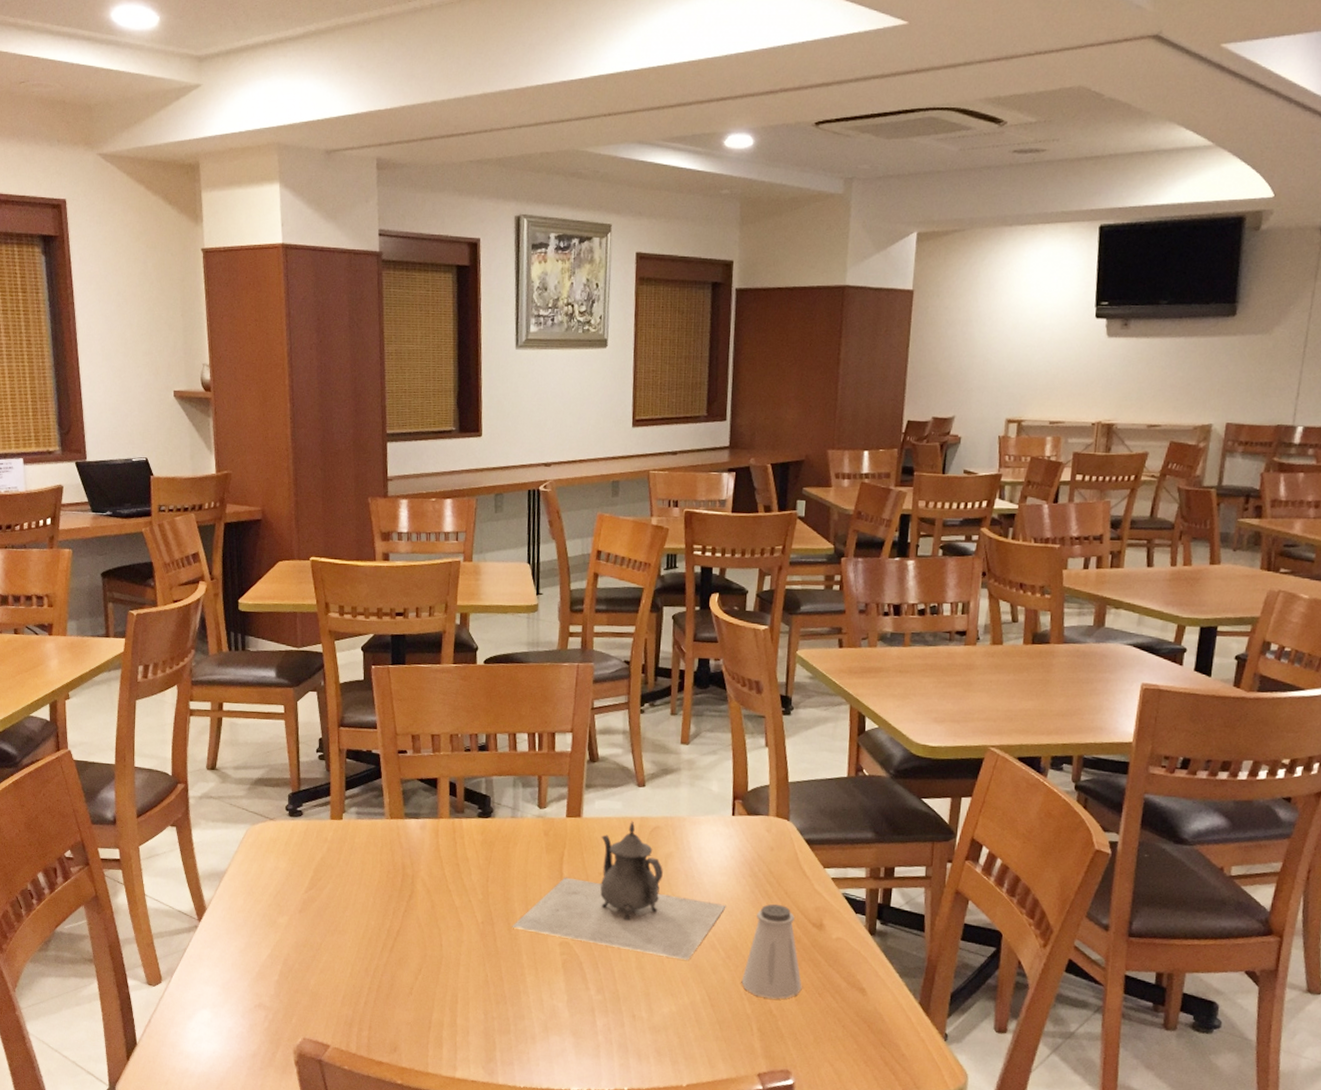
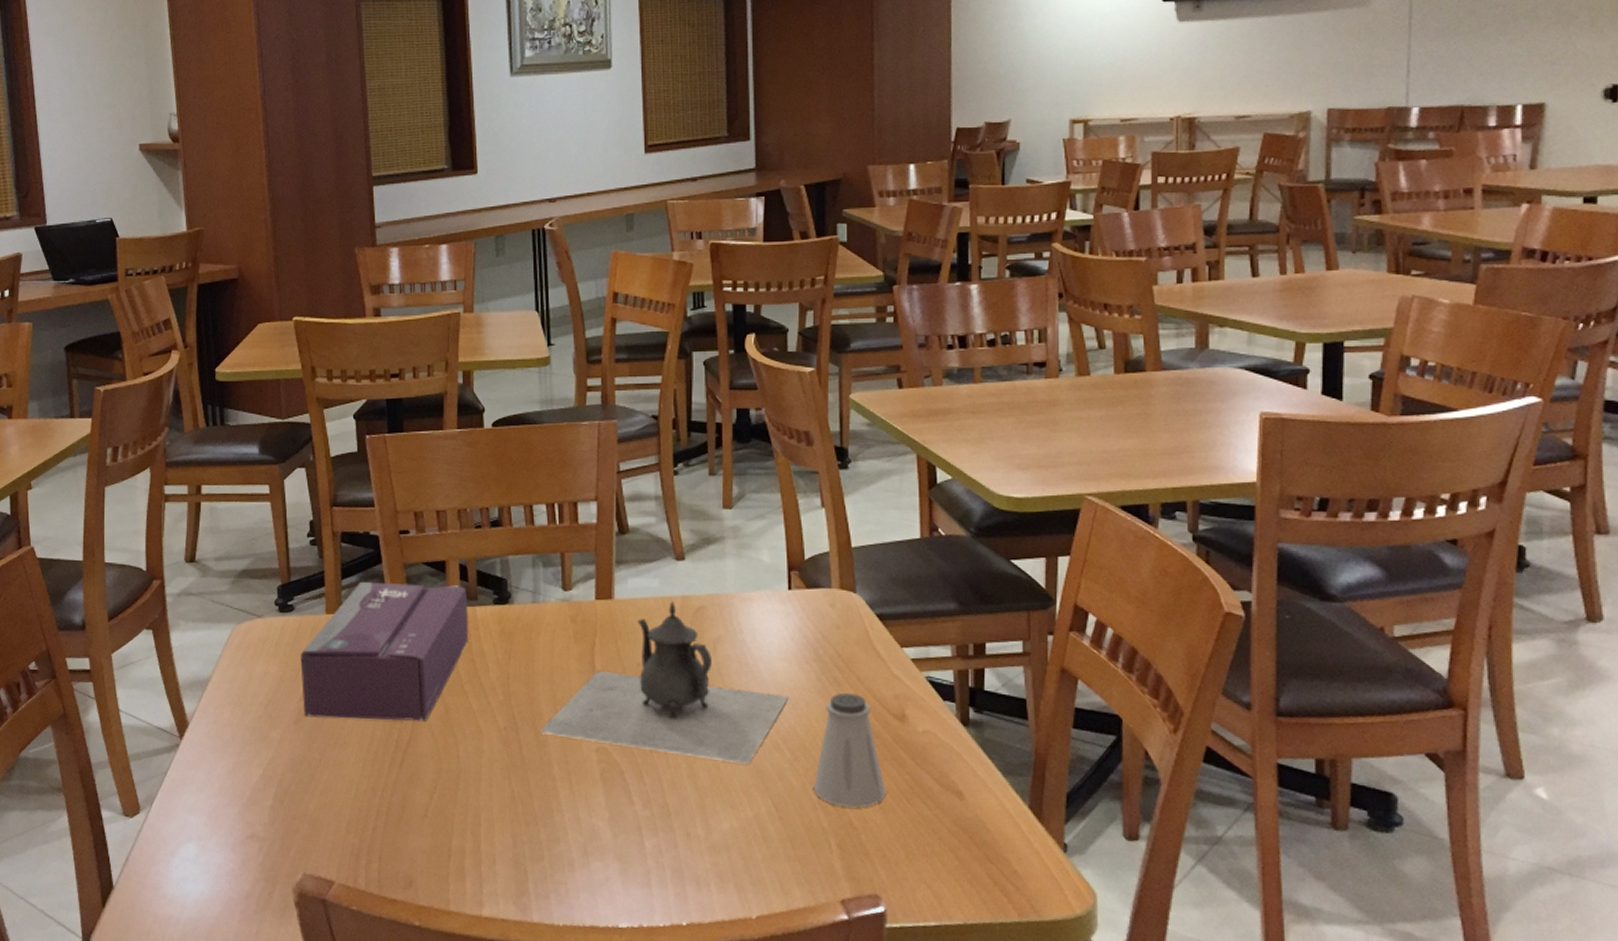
tissue box: none [306,793,455,914] -> present [300,581,468,721]

